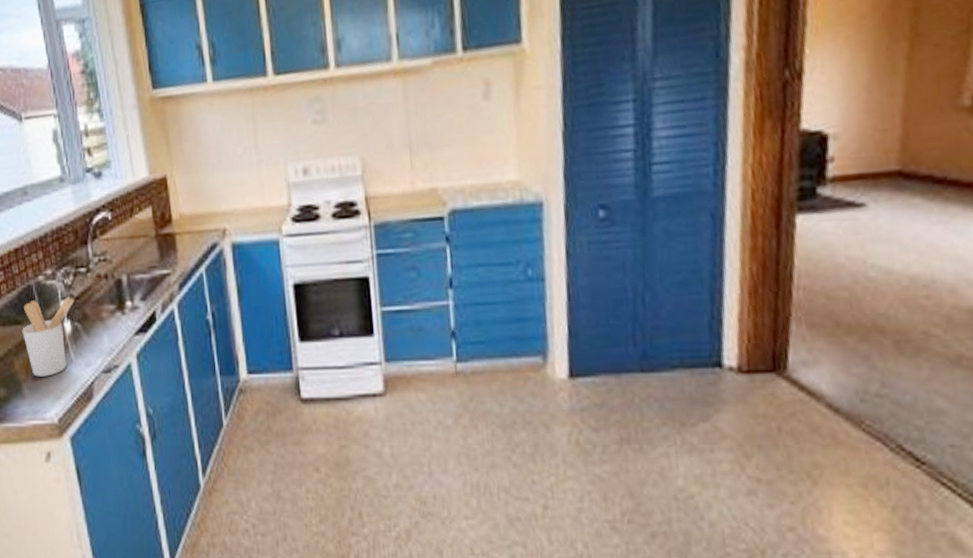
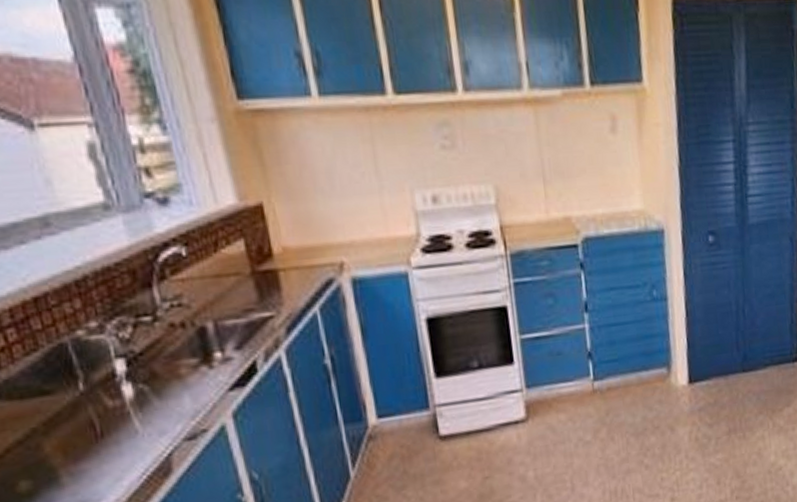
utensil holder: present [22,296,75,377] -> none [53,352,137,458]

